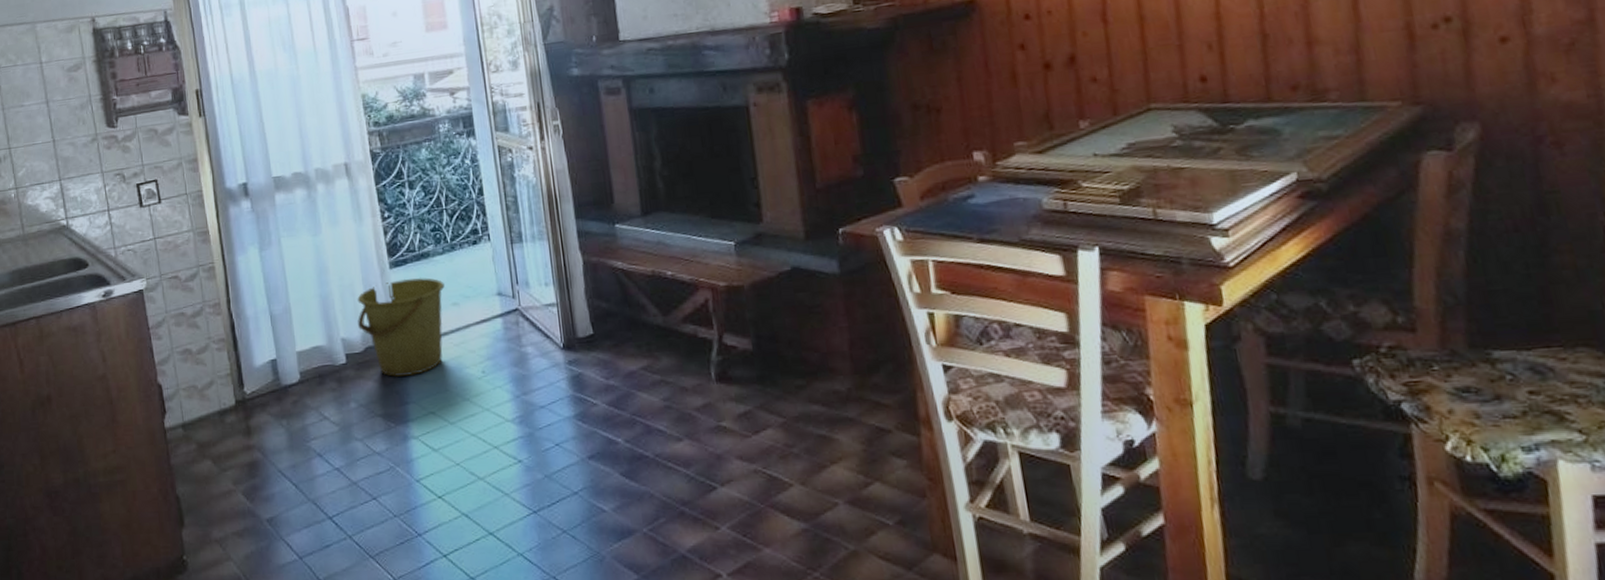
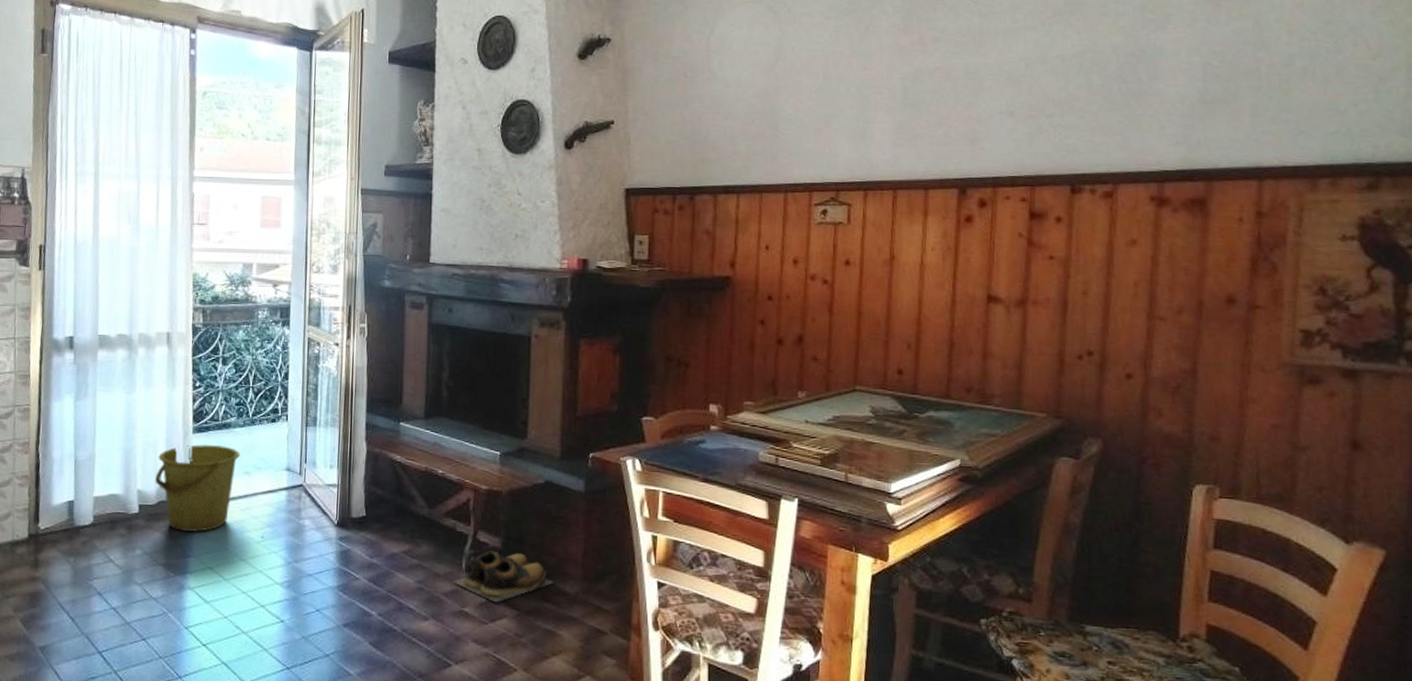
shoes: none [704,353,820,412] -> present [453,550,554,603]

